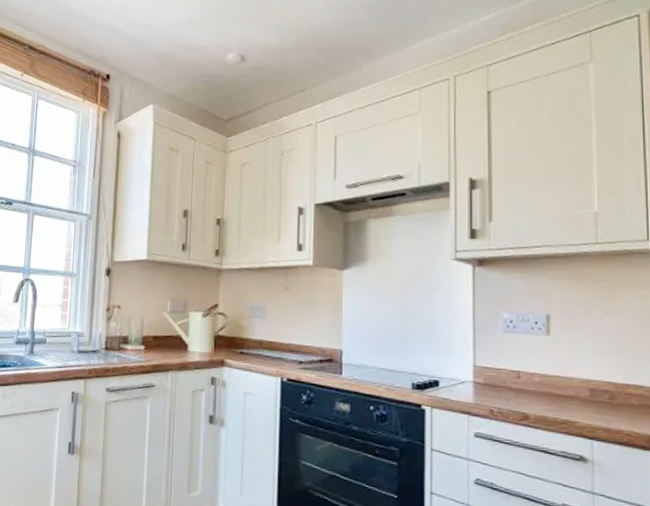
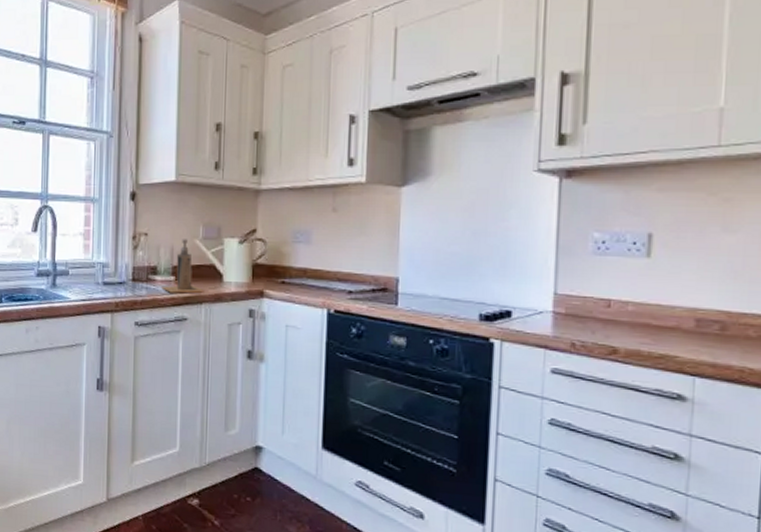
soap dispenser: none [132,312,171,362] -> present [161,239,204,294]

